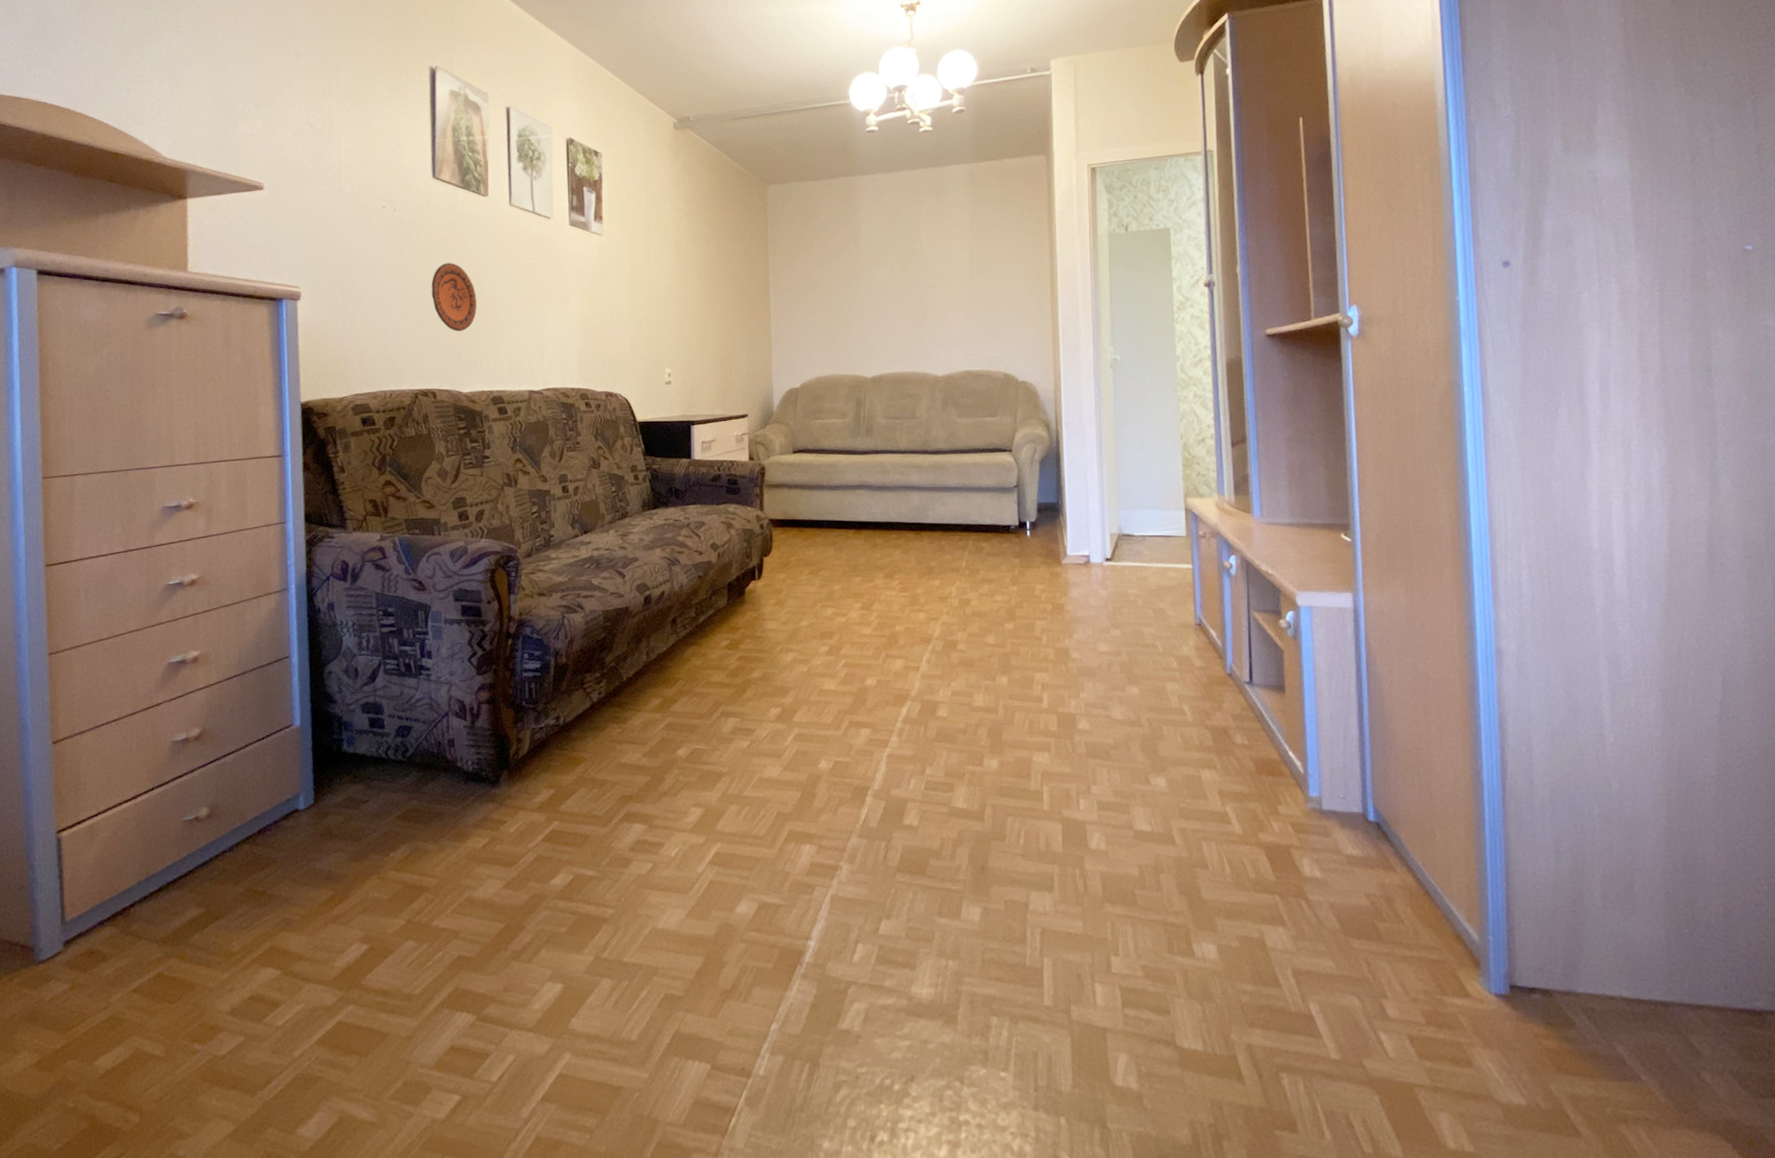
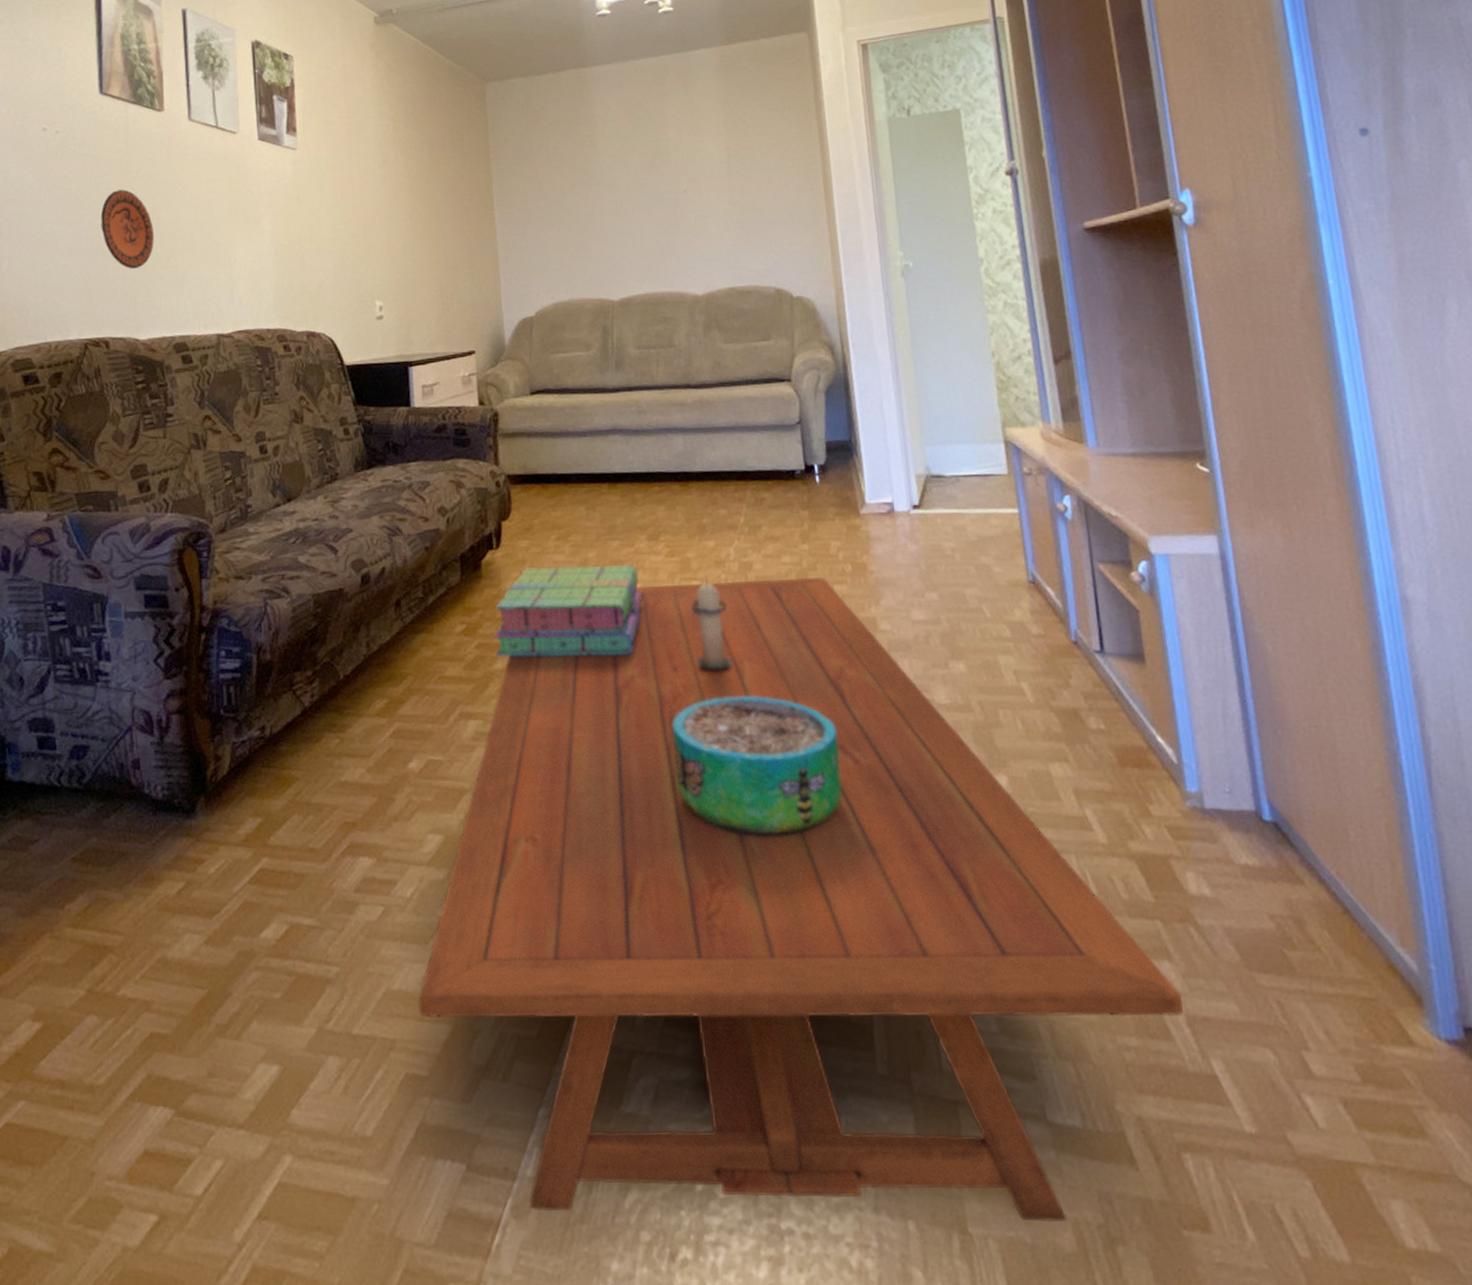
coffee table: none [678,613,1291,1122] -> present [418,576,1183,1223]
stack of books: none [753,596,878,670] -> present [494,564,643,657]
decorative bowl: none [896,707,1031,819] -> present [672,695,842,837]
candle: none [916,610,948,686] -> present [690,577,731,671]

